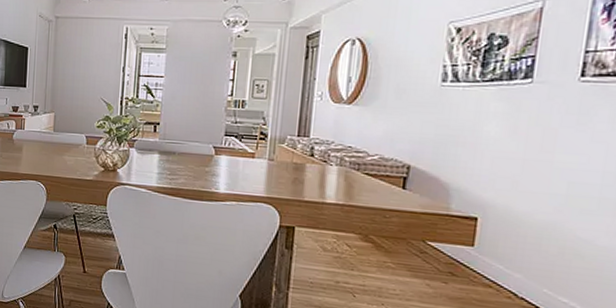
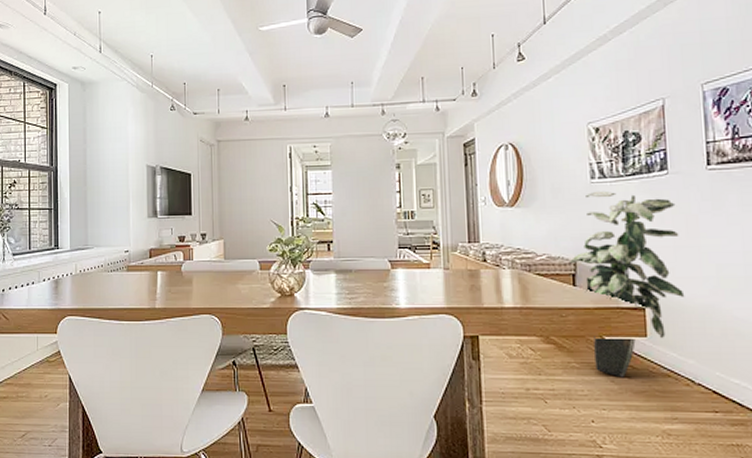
indoor plant: none [403,95,534,283] -> present [570,190,685,378]

